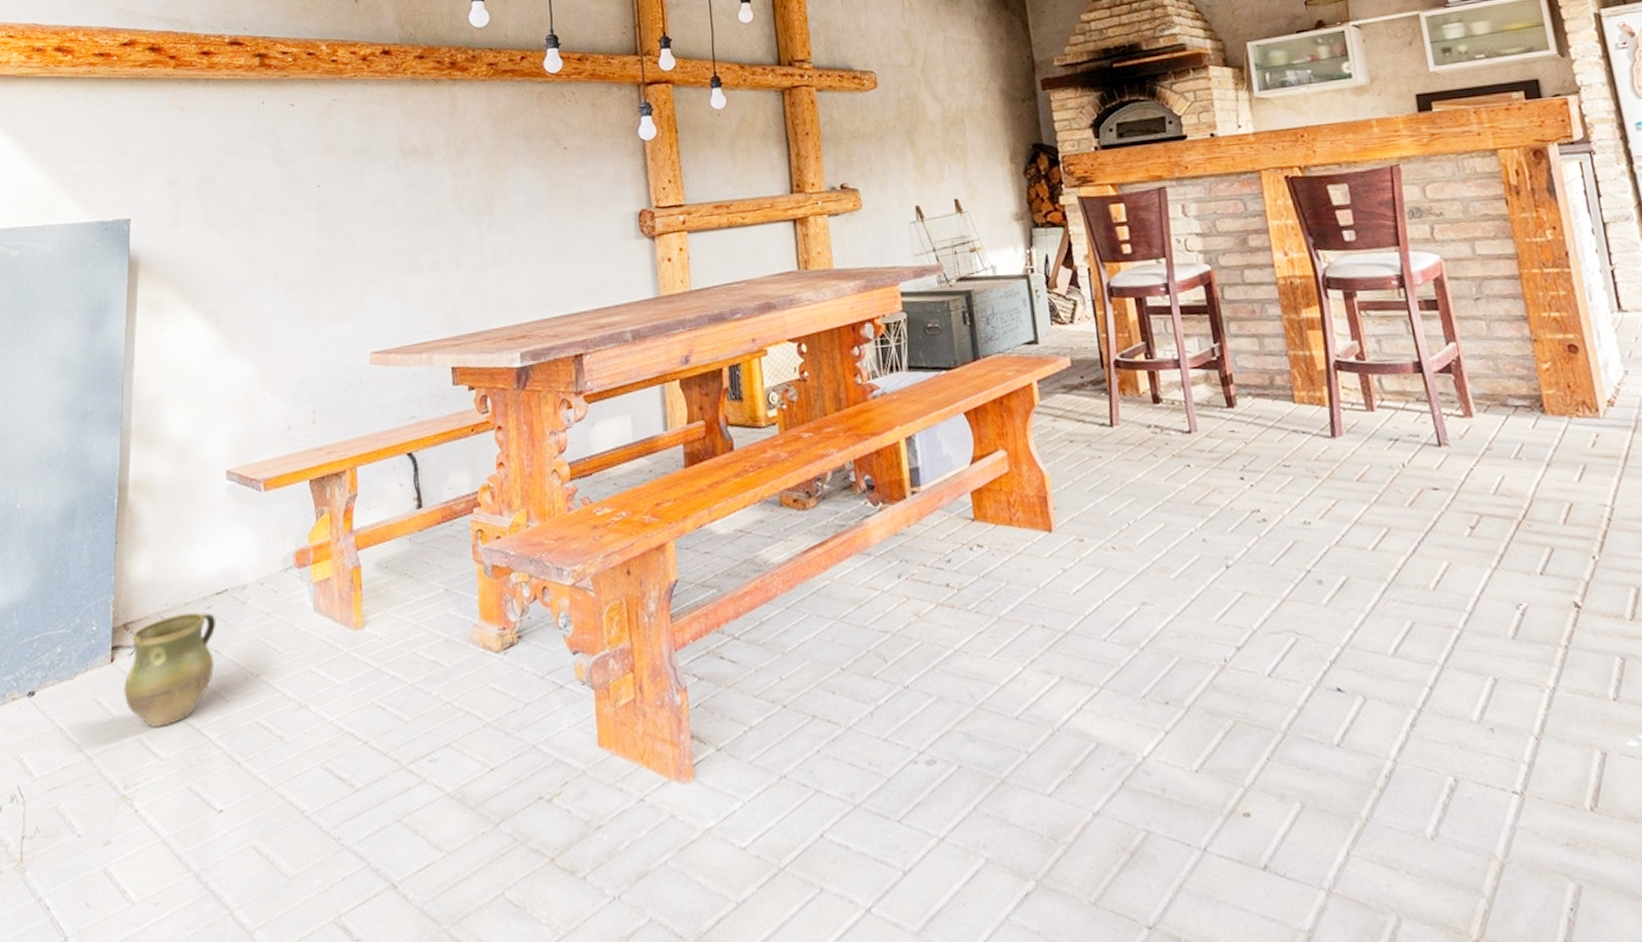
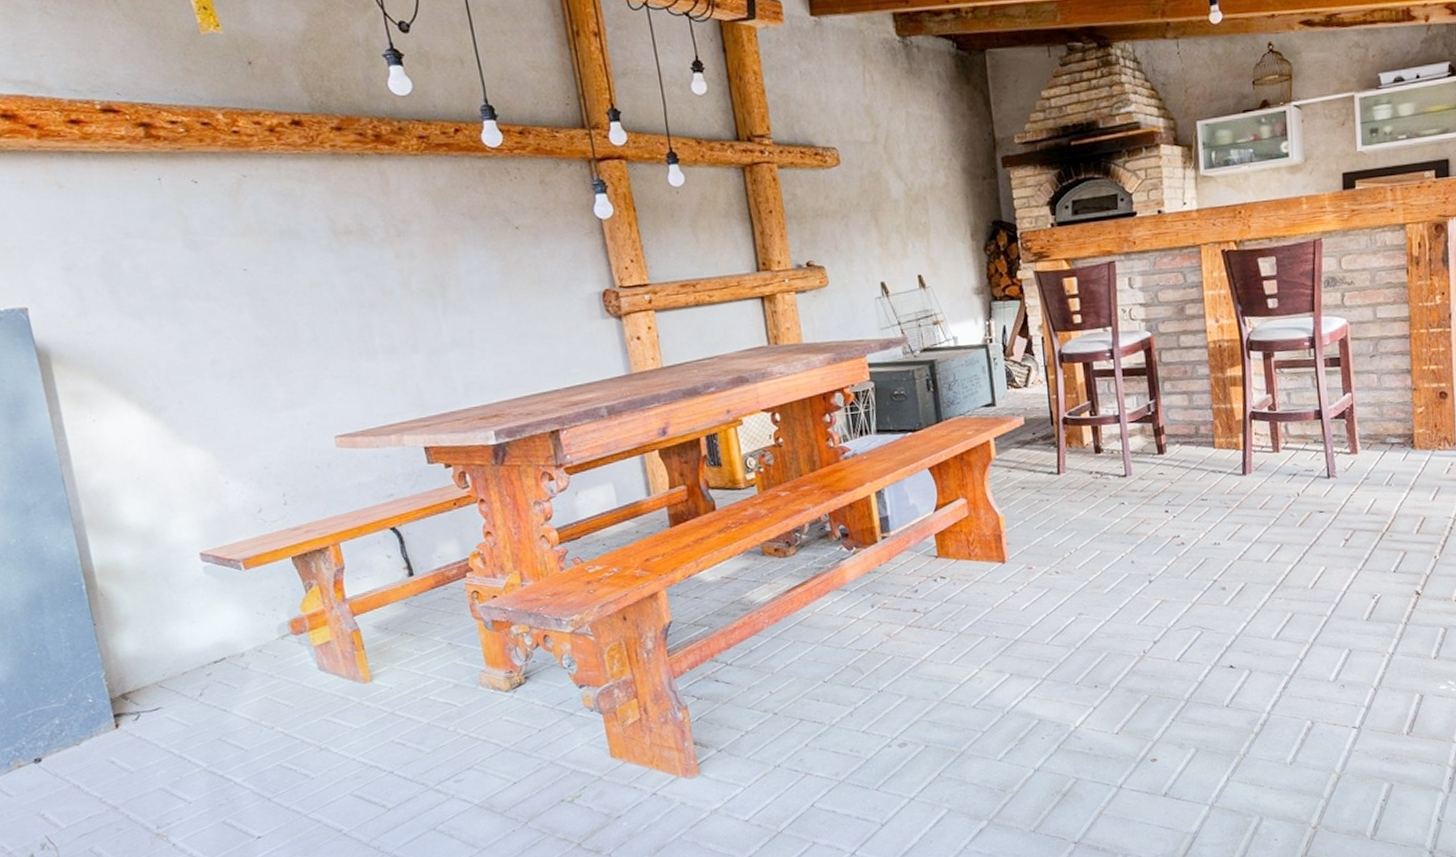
ceramic jug: present [124,612,216,729] -> none [133,679,226,779]

